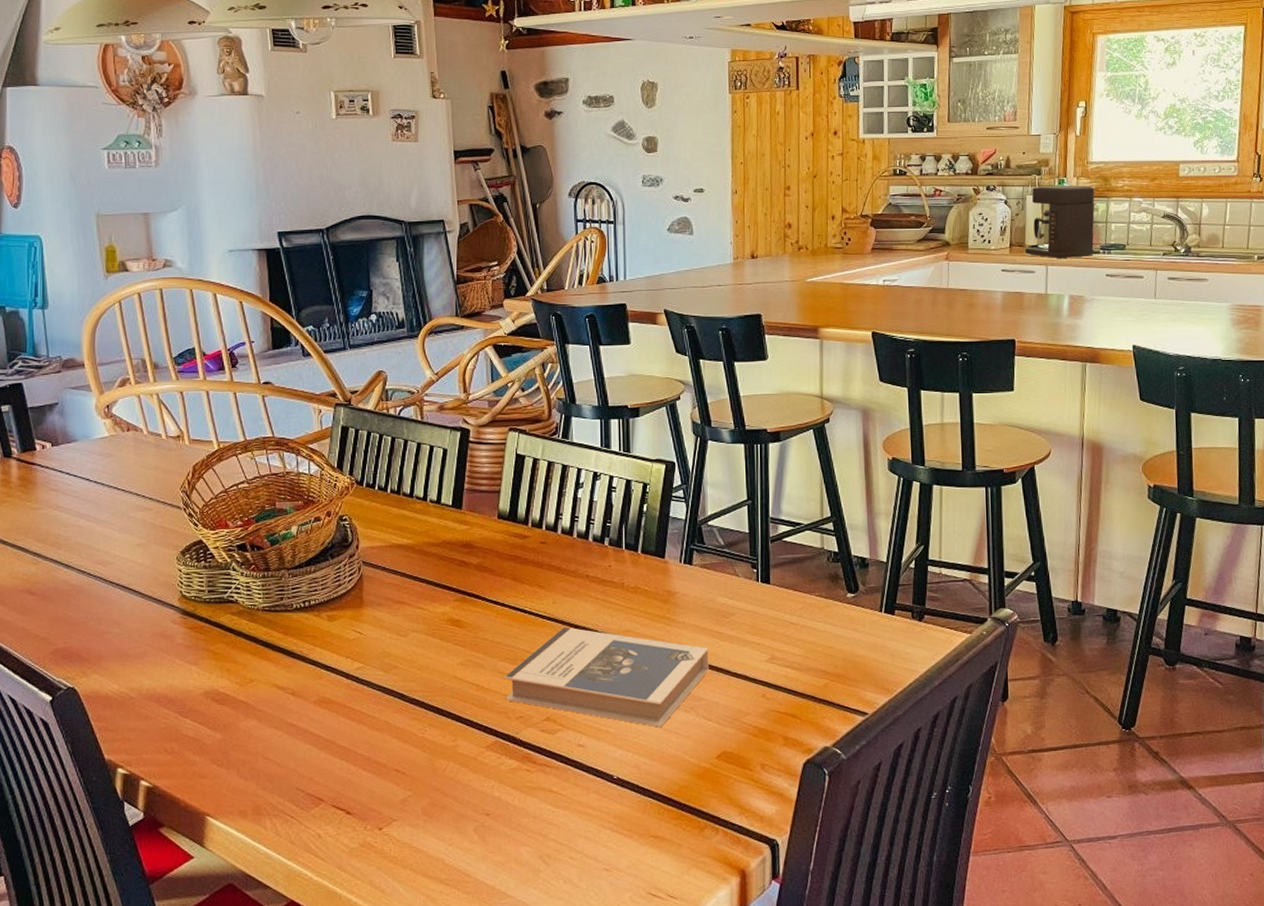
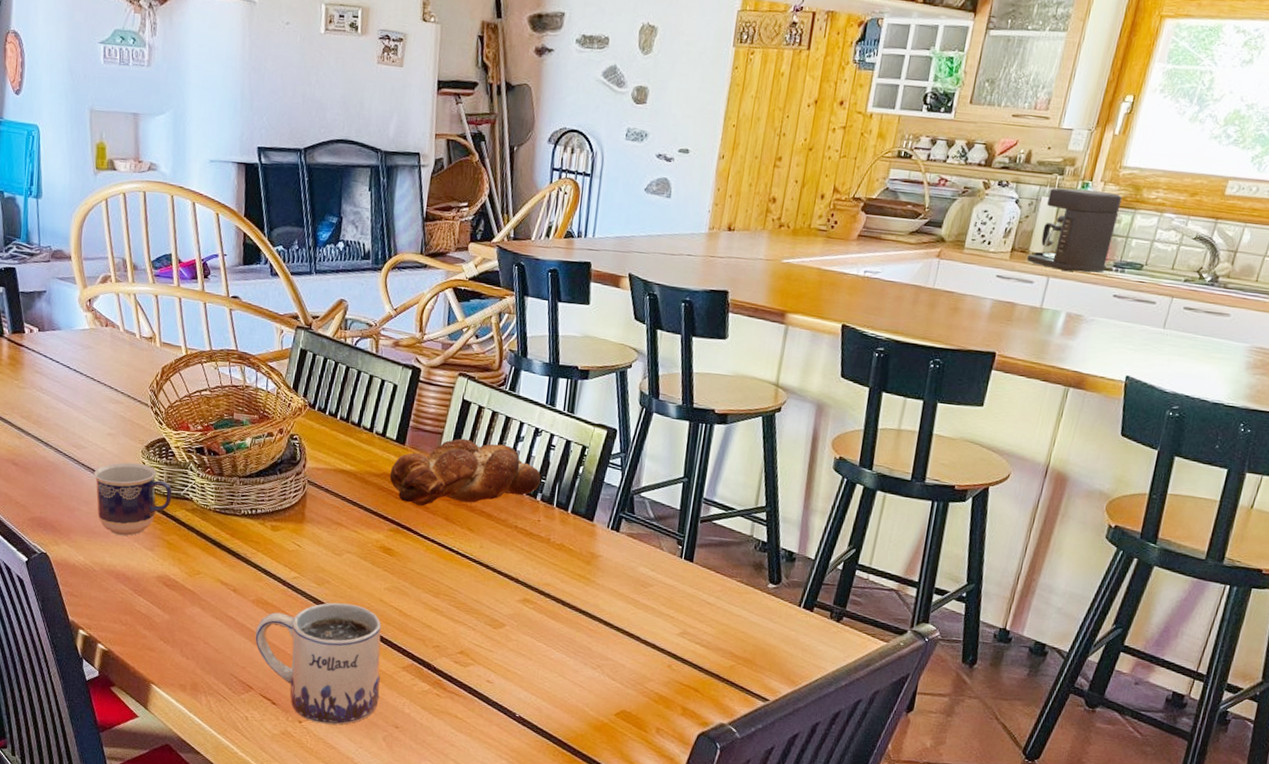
cup: none [123,571,214,654] -> present [93,462,172,536]
mug: none [321,686,465,827] -> present [255,602,382,725]
bread loaf: none [449,493,607,570] -> present [389,438,542,507]
hardback book: present [504,626,709,728] -> none [425,570,623,678]

